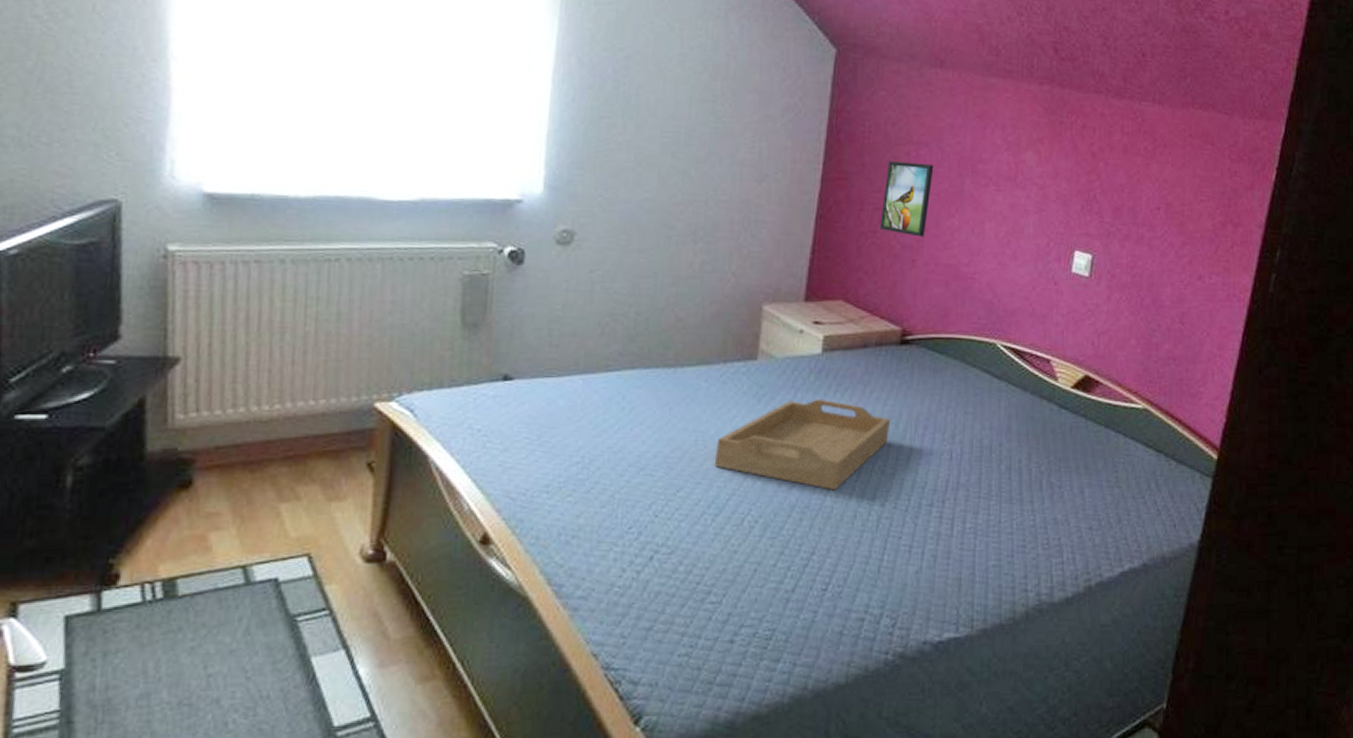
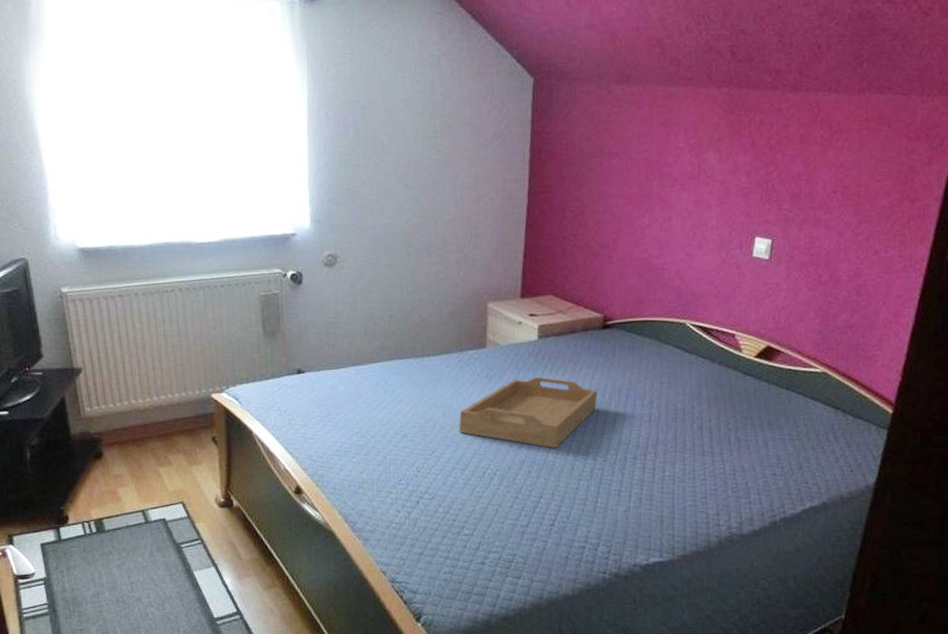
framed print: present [880,161,934,237] -> none [580,171,625,237]

